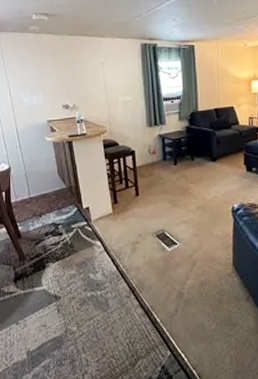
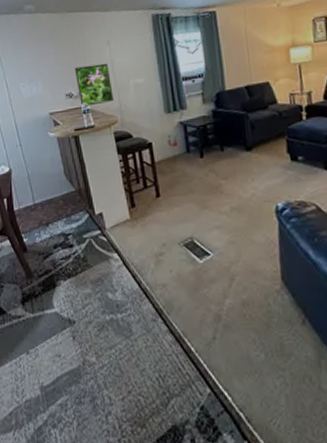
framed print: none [71,81,104,117] -> present [74,63,114,107]

